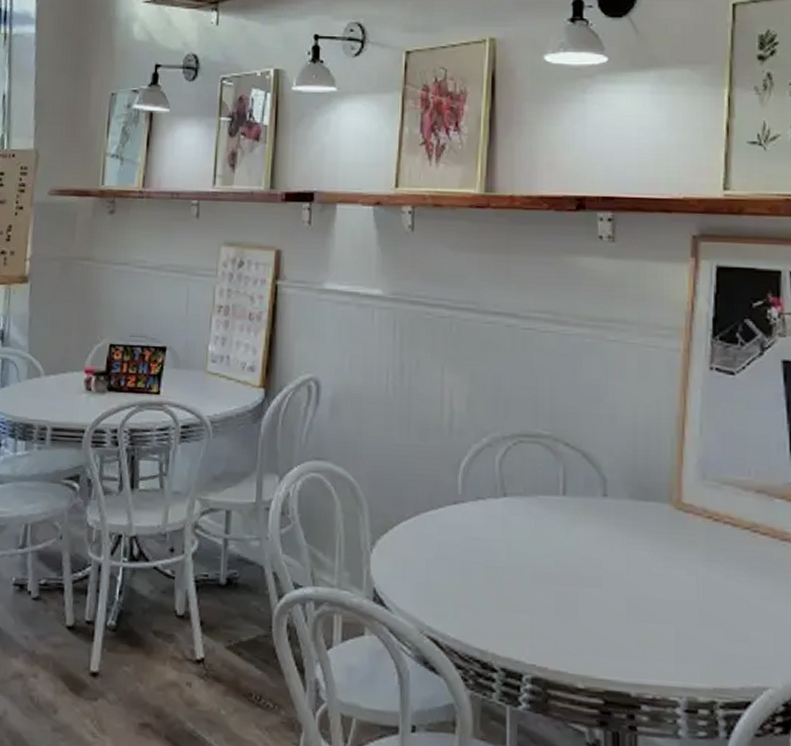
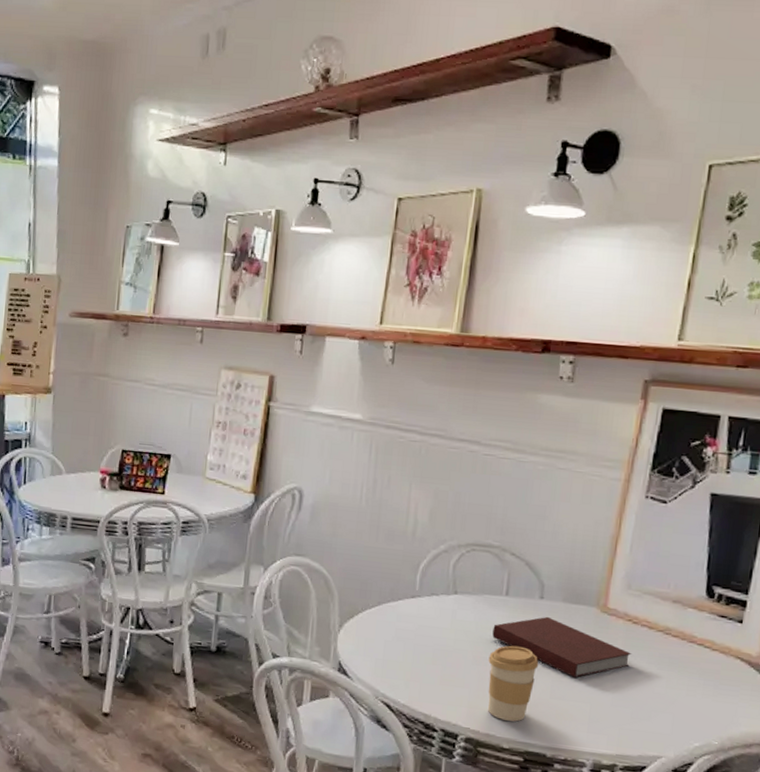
coffee cup: none [550,556,610,653] -> present [487,645,539,722]
notebook: none [552,518,717,593] -> present [492,616,632,678]

